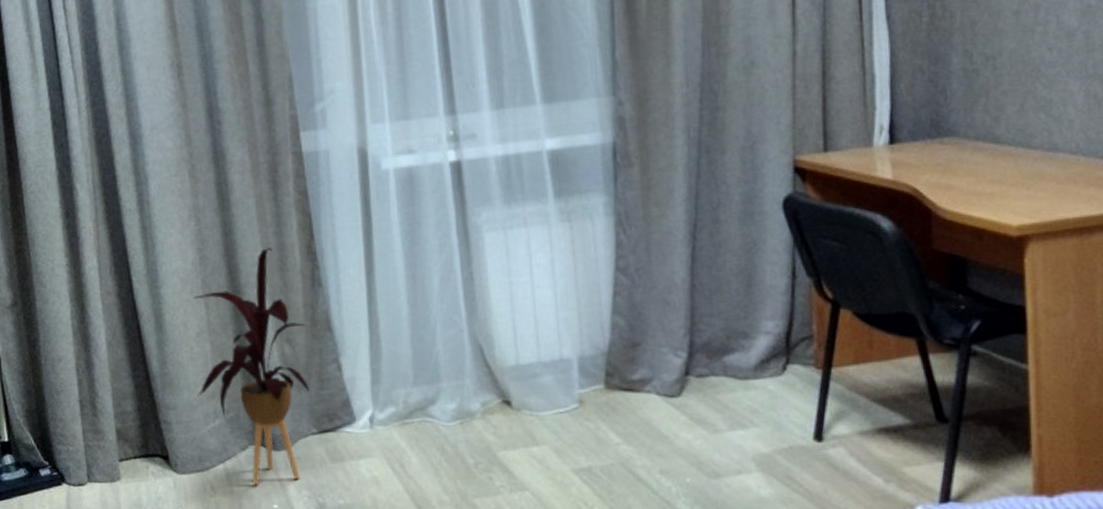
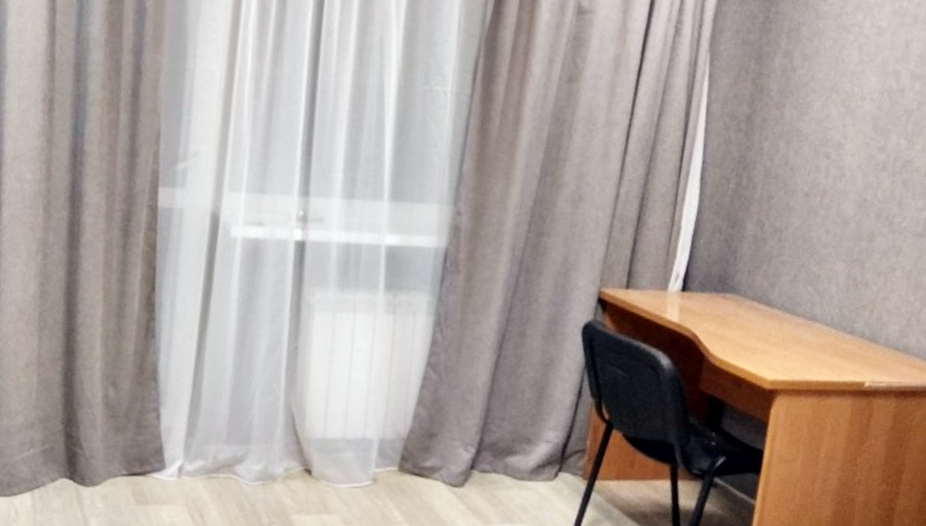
house plant: present [193,248,310,486] -> none [17,293,135,517]

